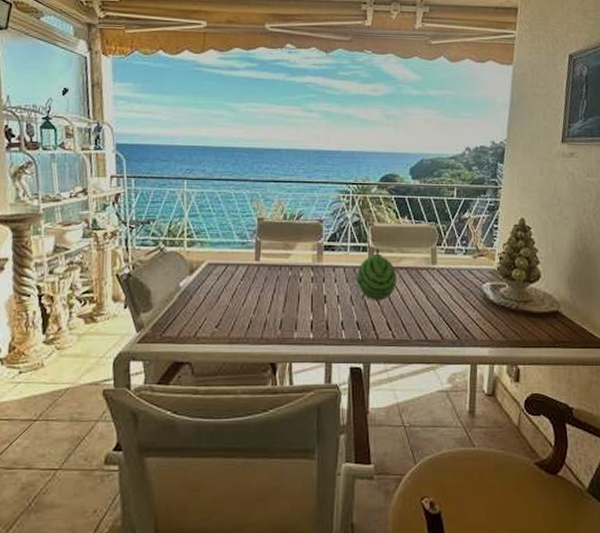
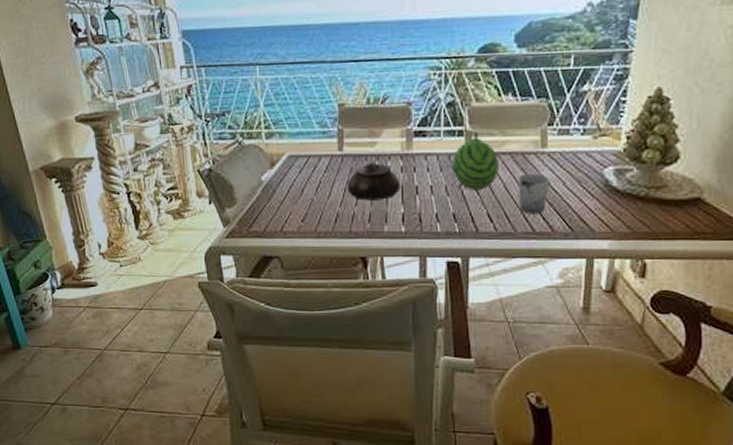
teapot: none [261,272,310,308] -> present [347,162,400,201]
cup: none [414,286,439,323] -> present [519,173,550,214]

